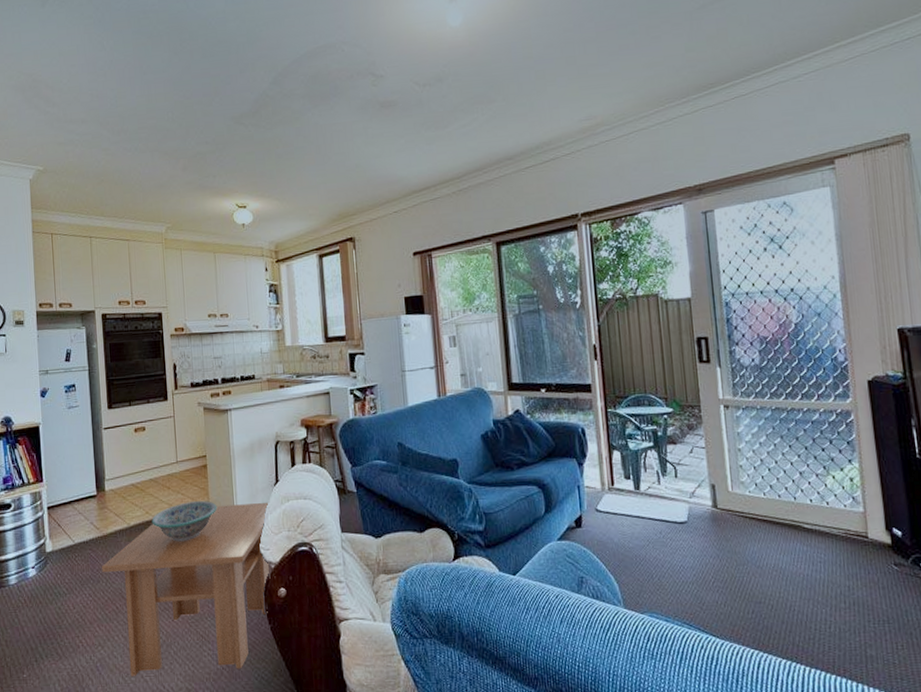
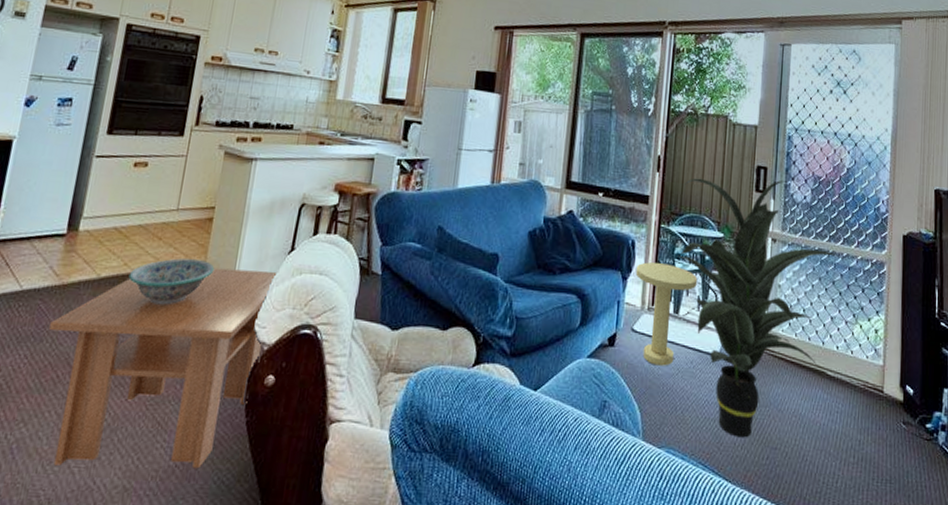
side table: none [590,445,654,540] -> present [635,262,698,366]
indoor plant: none [625,347,806,596] -> present [676,178,845,438]

